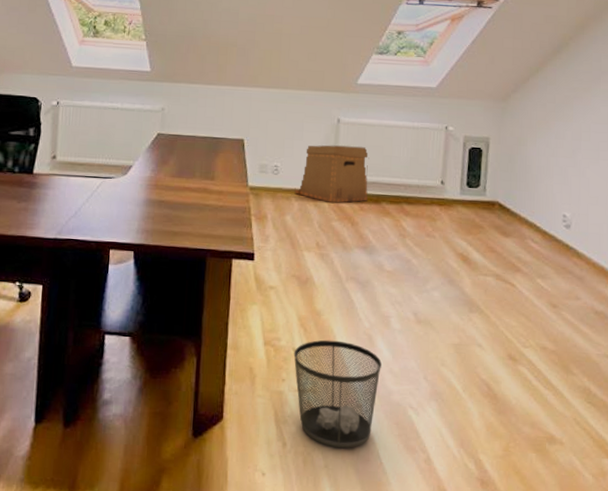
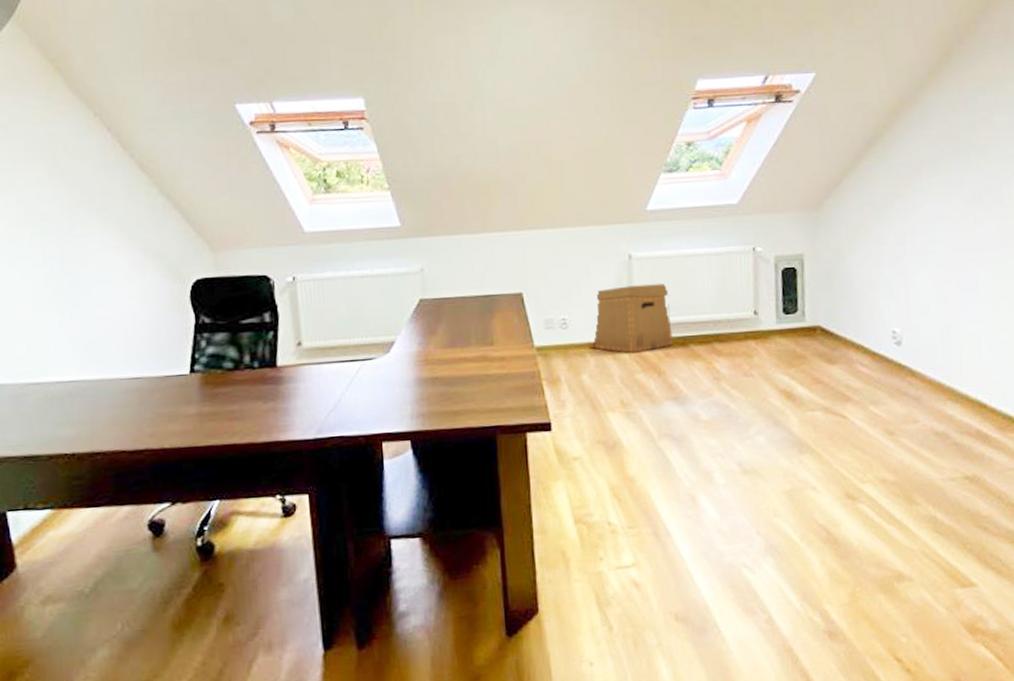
waste bin: present [293,340,382,449] -> none [609,506,709,624]

